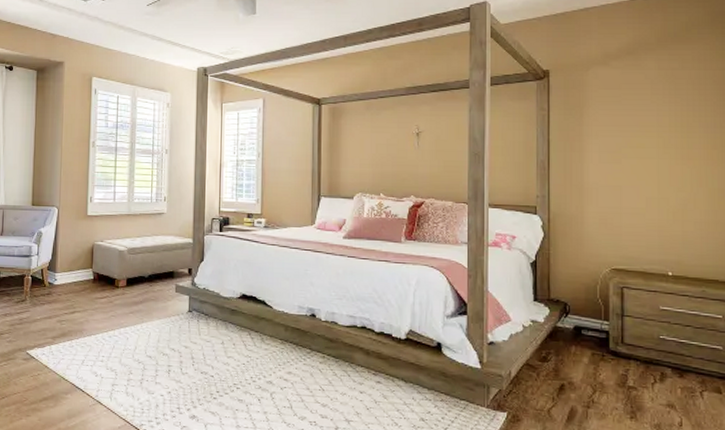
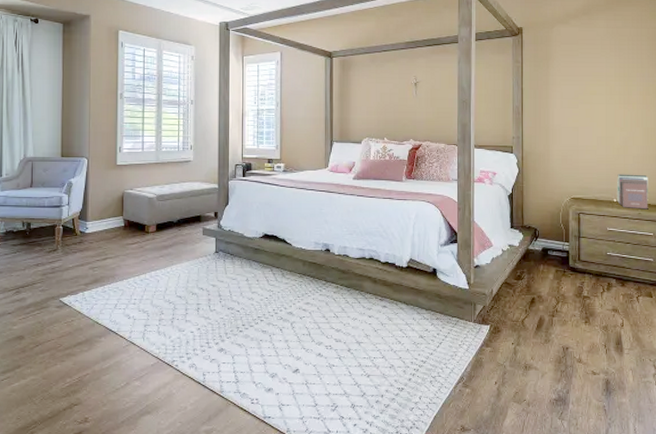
books: none [671,242,716,287] -> present [616,174,648,210]

